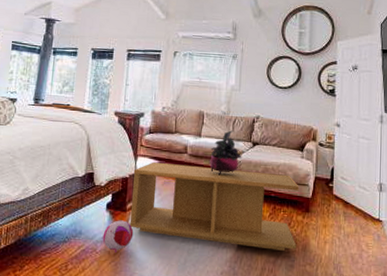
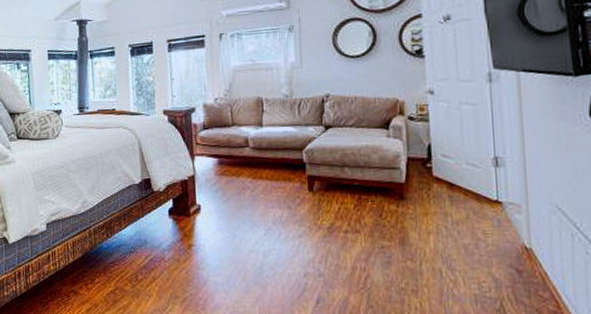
plush toy: present [102,220,134,252] -> none [169,226,202,260]
coffee table: present [129,162,299,251] -> none [192,158,393,246]
potted plant: present [208,130,242,175] -> none [275,115,314,167]

